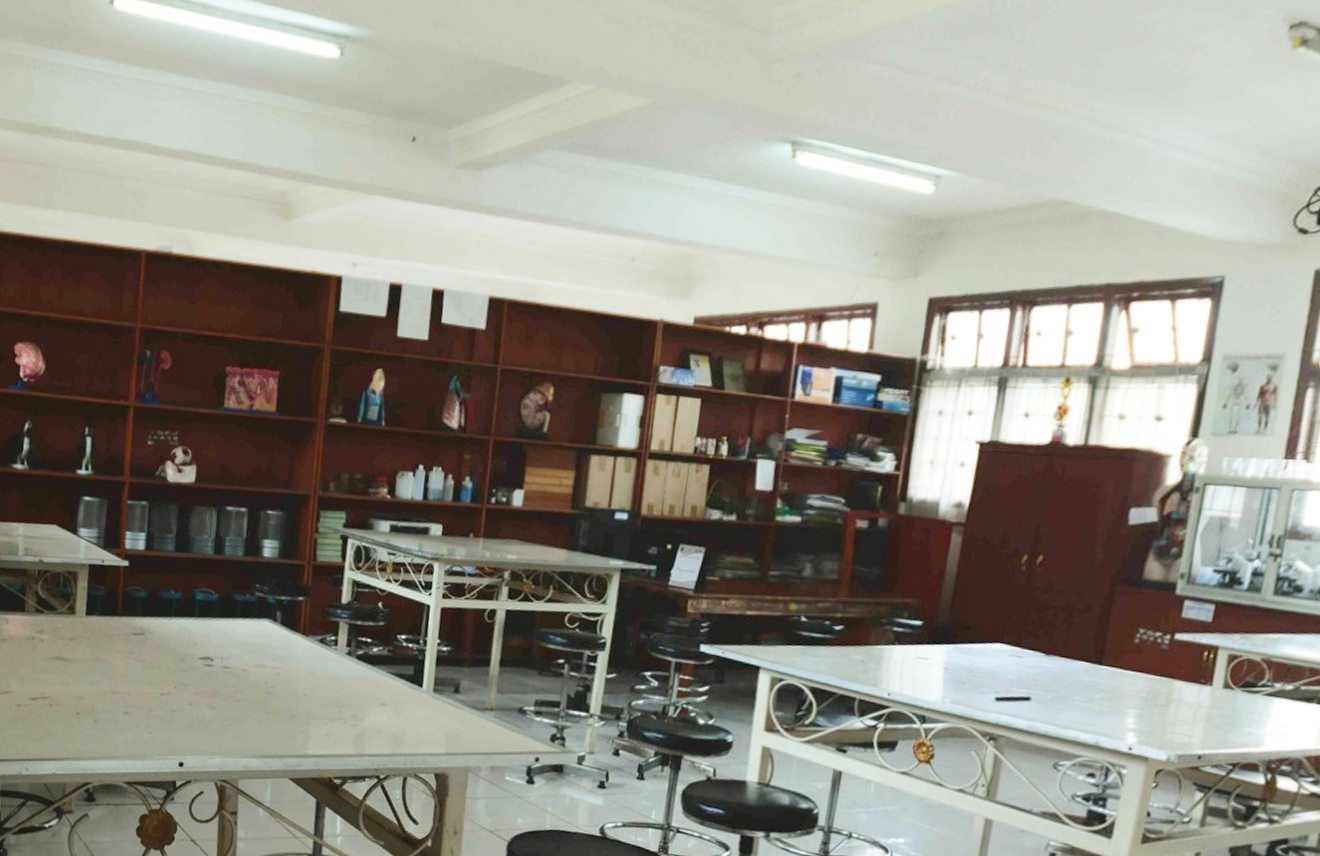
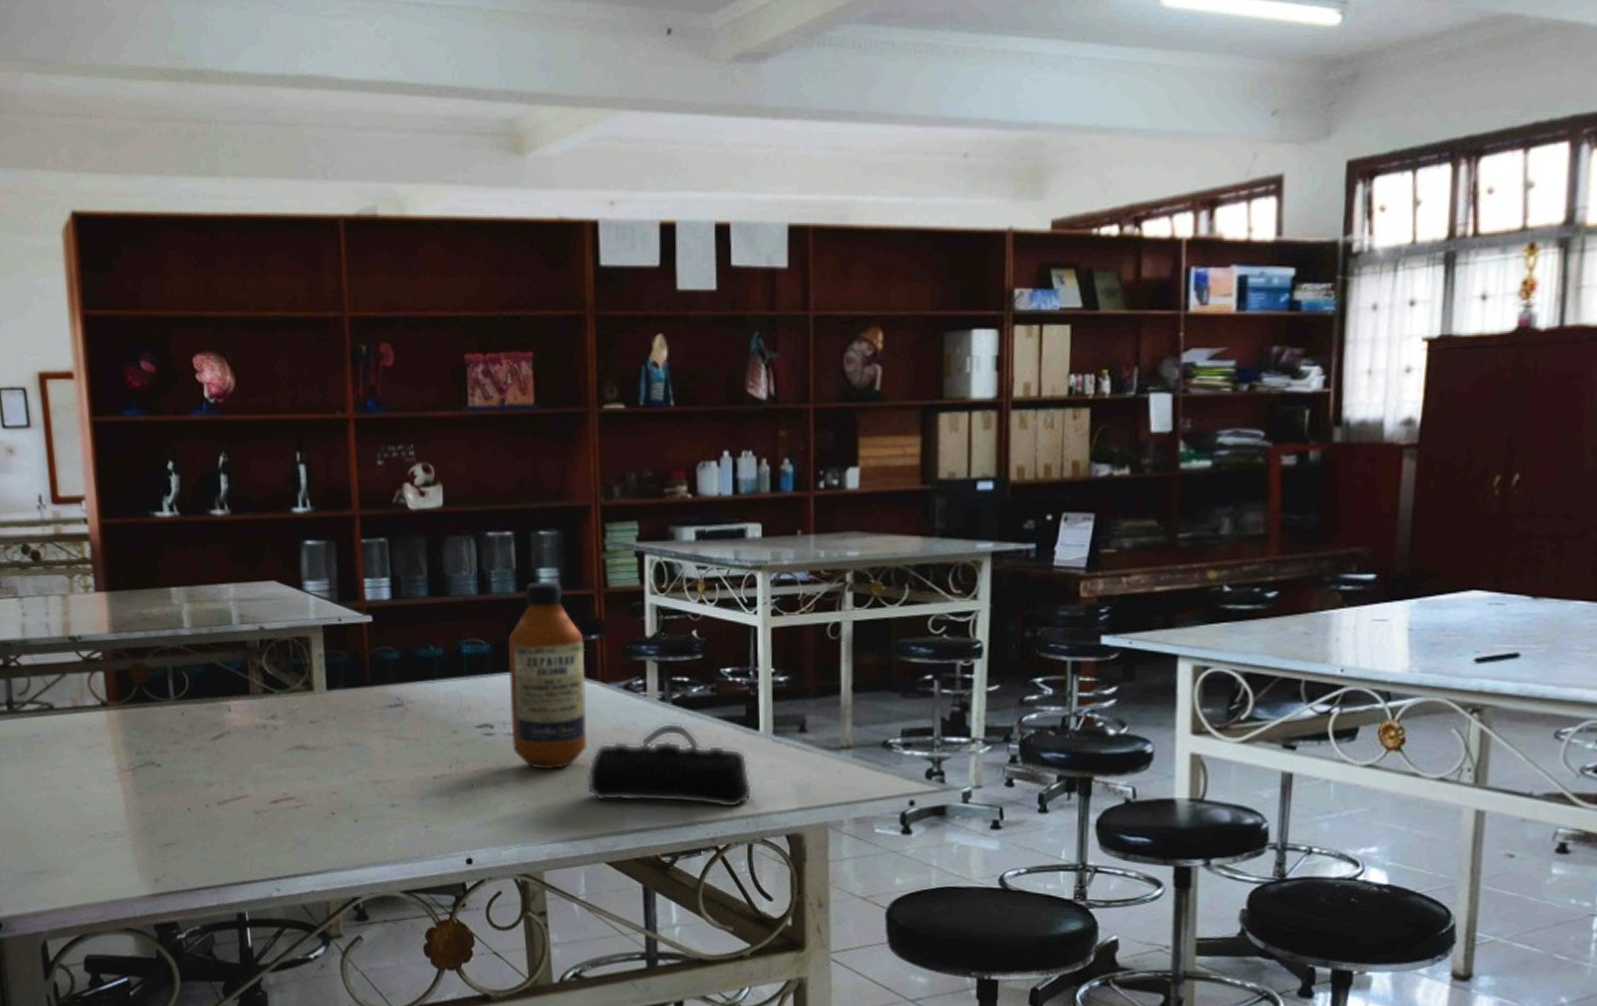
bottle: none [226,550,293,699] -> present [508,581,587,770]
pencil case: none [281,673,413,748] -> present [587,722,753,809]

